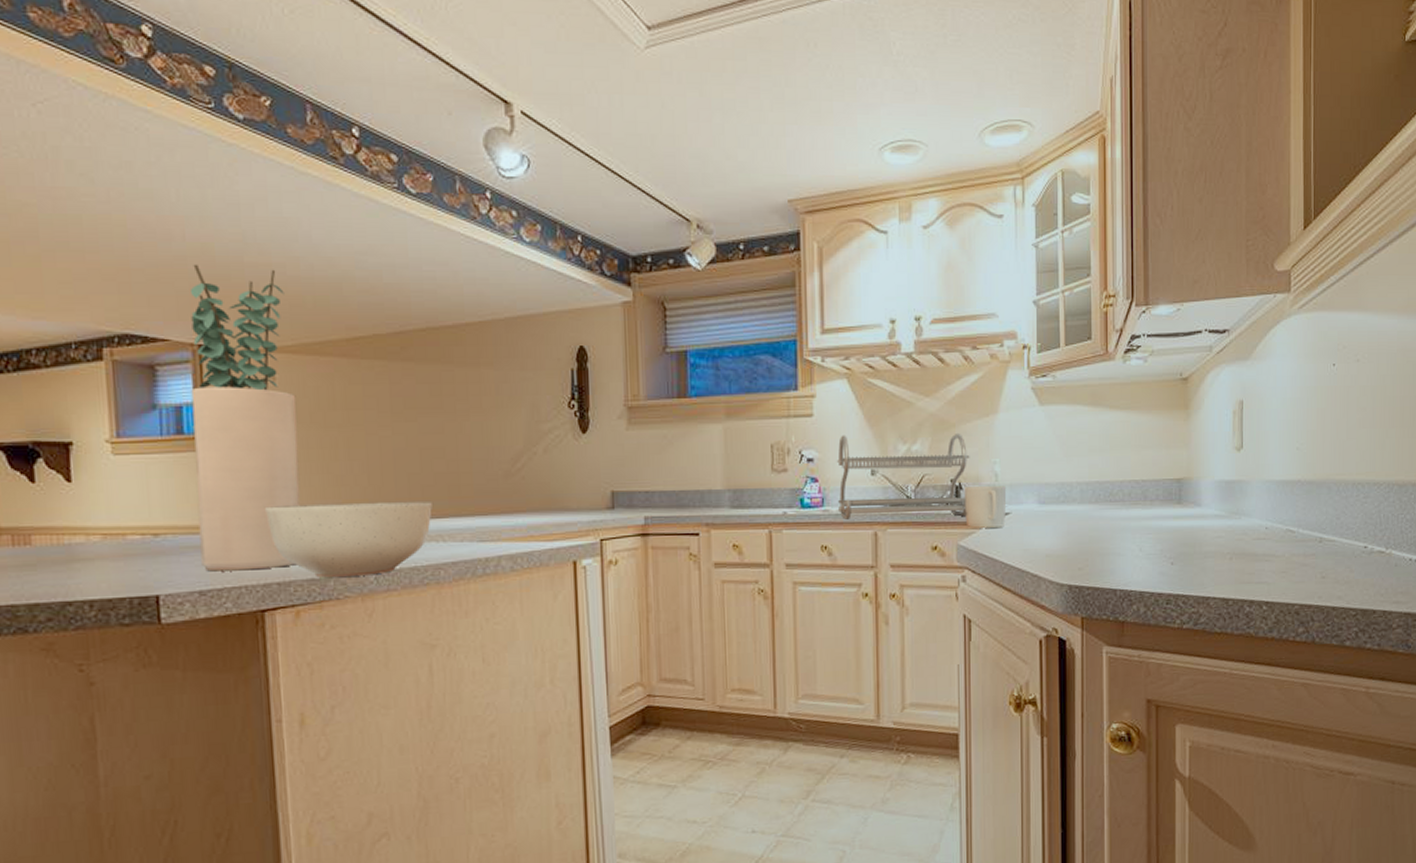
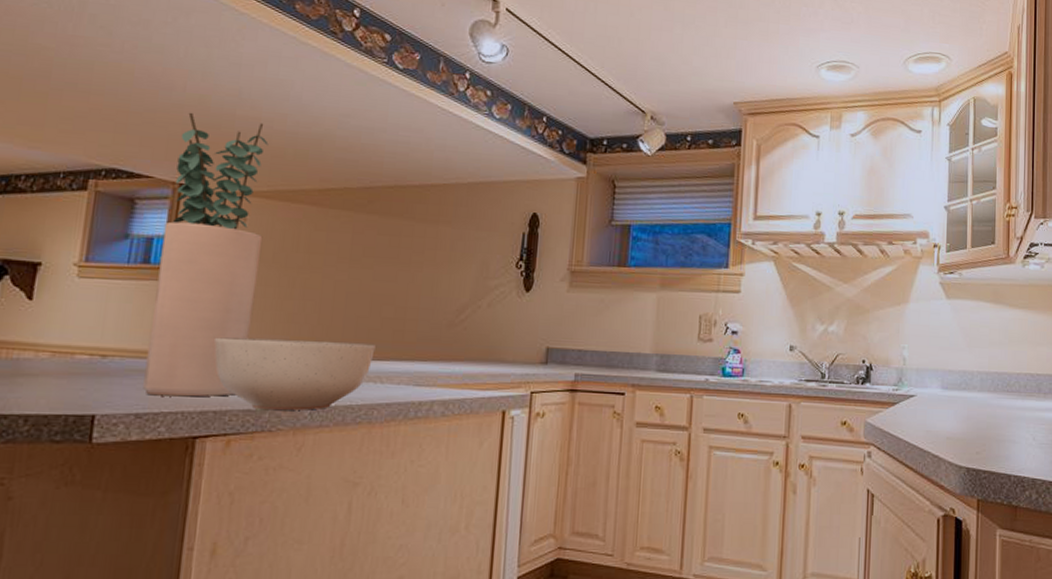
dish rack: present [837,432,970,520] -> none [757,312,881,396]
mug: present [963,485,1007,528] -> none [873,367,913,408]

